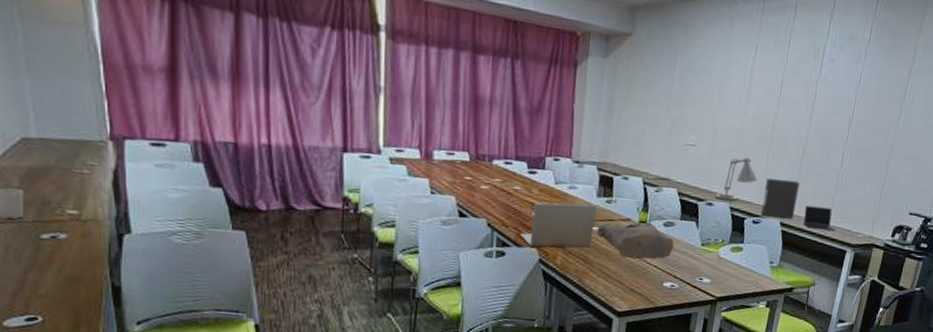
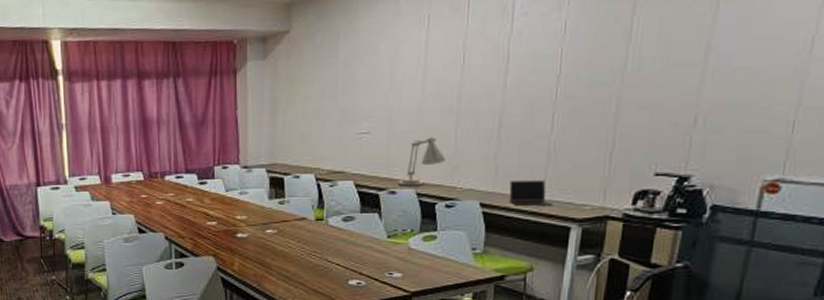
laptop: present [520,203,597,248] -> none [196,208,269,255]
tote bag: present [596,222,674,259] -> none [272,219,355,258]
binder: present [760,178,800,219] -> none [454,154,499,200]

